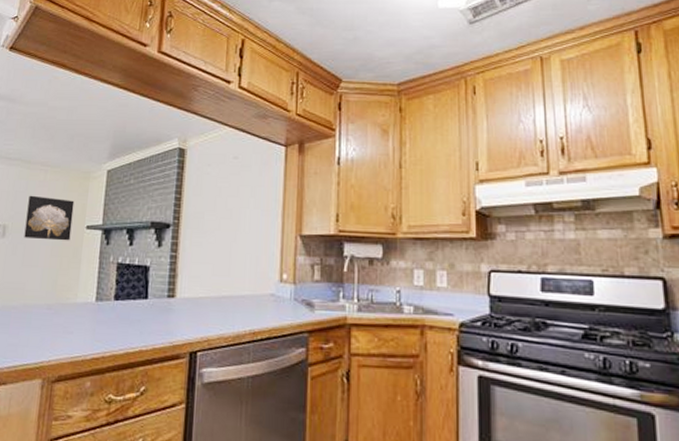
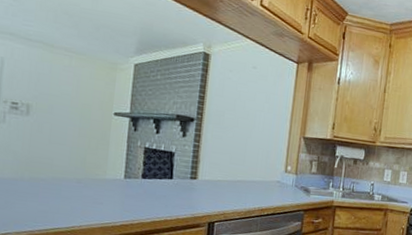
wall art: present [24,195,75,241] -> none [50,78,102,125]

